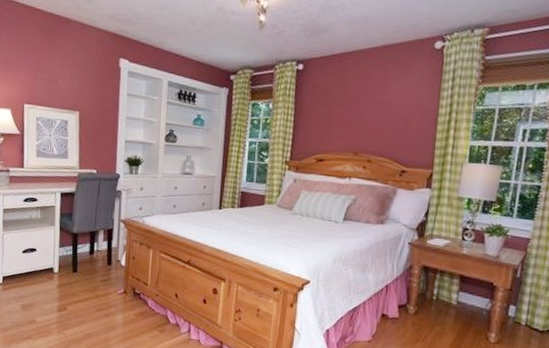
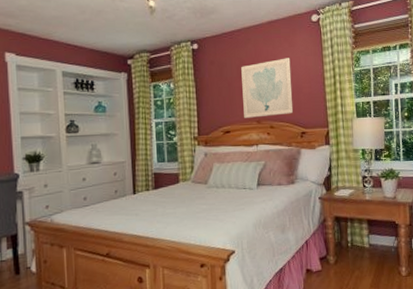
wall art: none [341,87,402,150] -> present [241,58,294,118]

